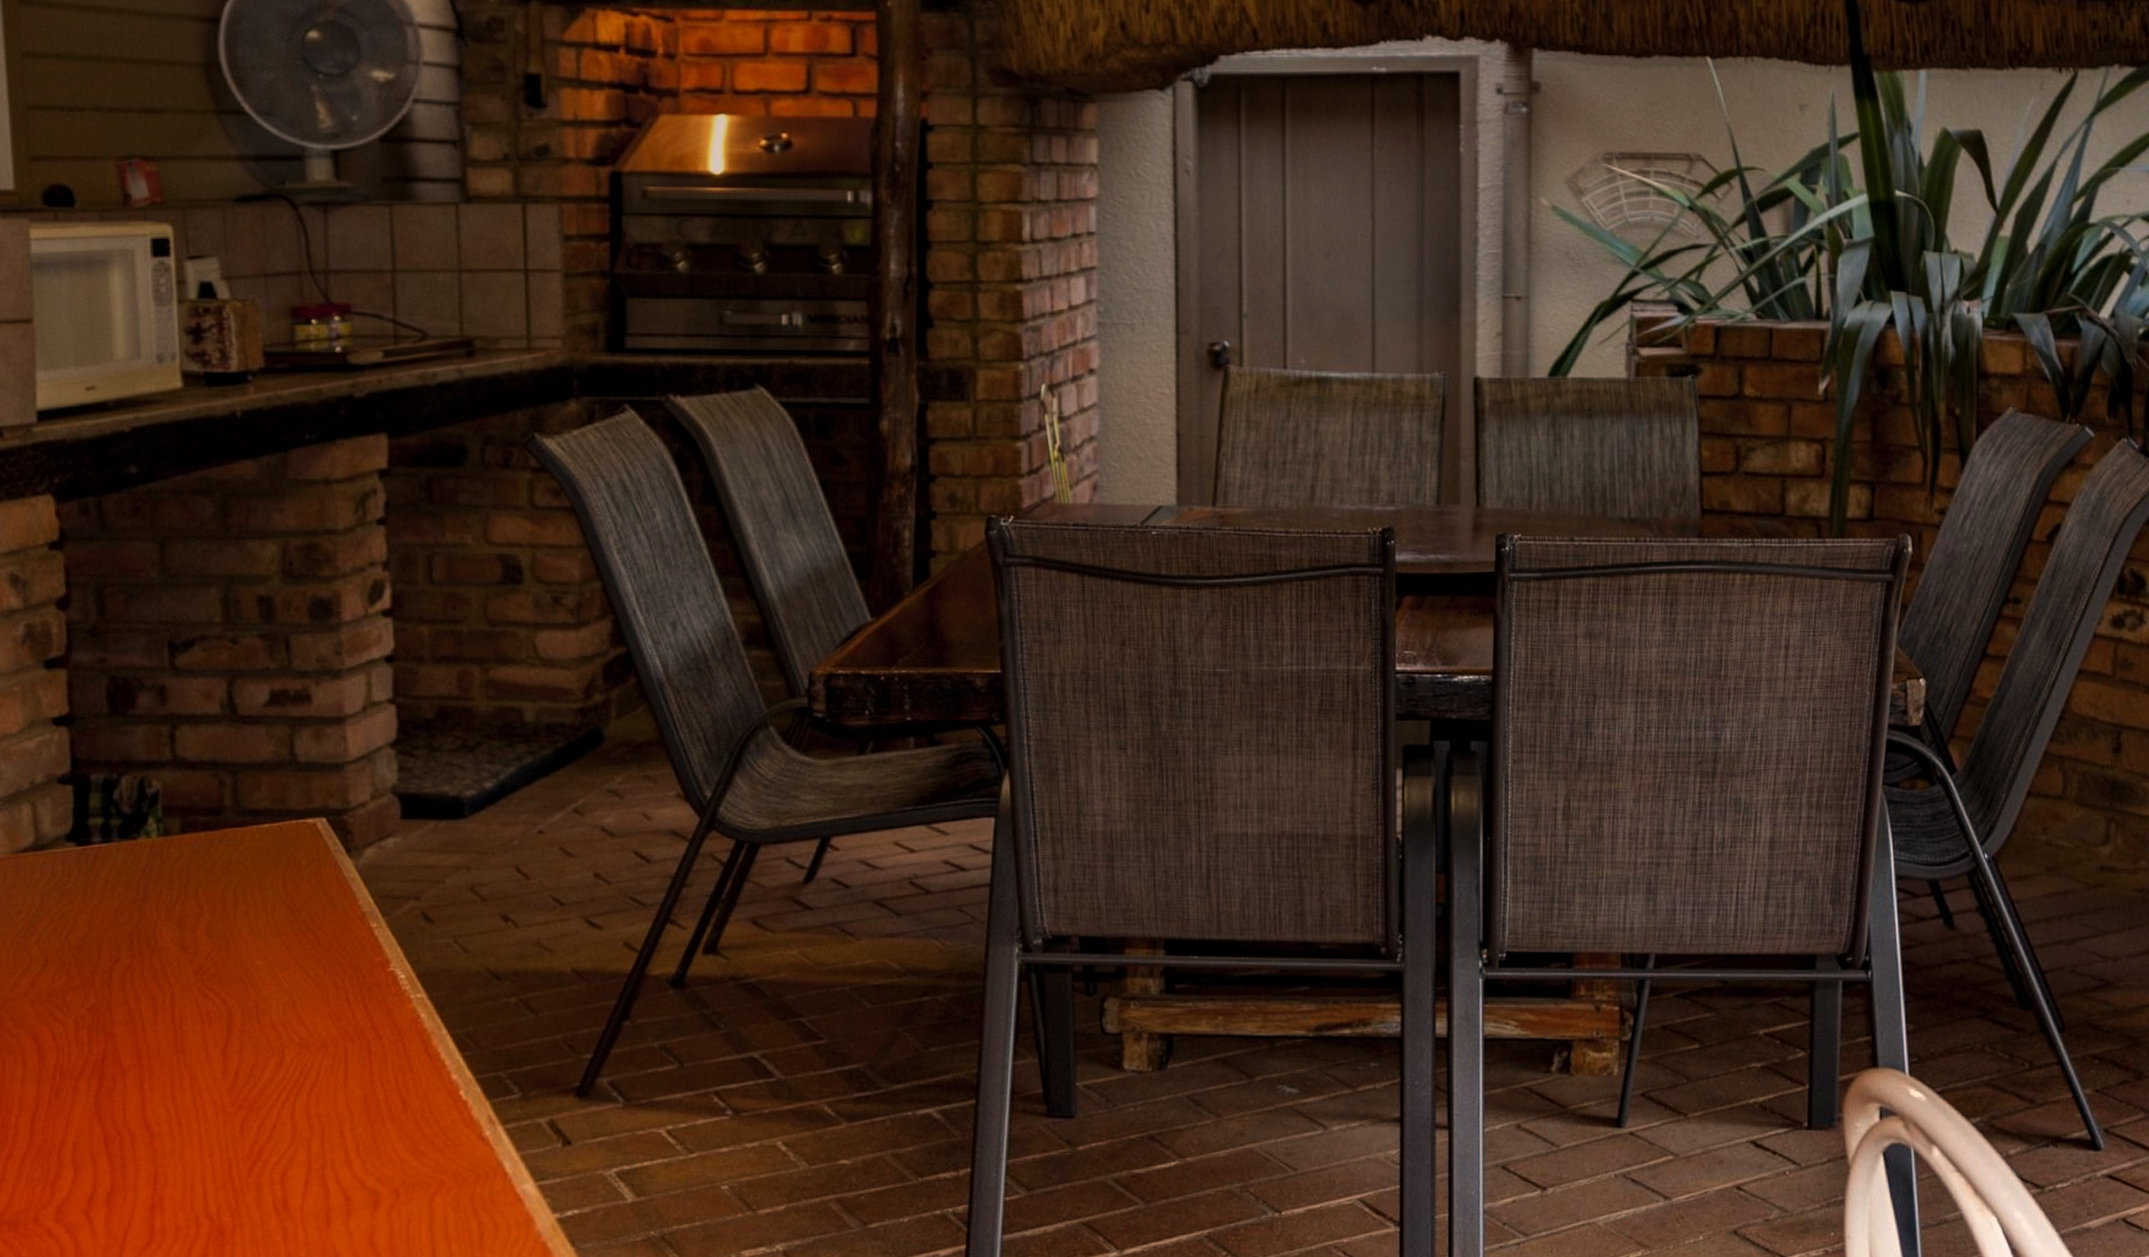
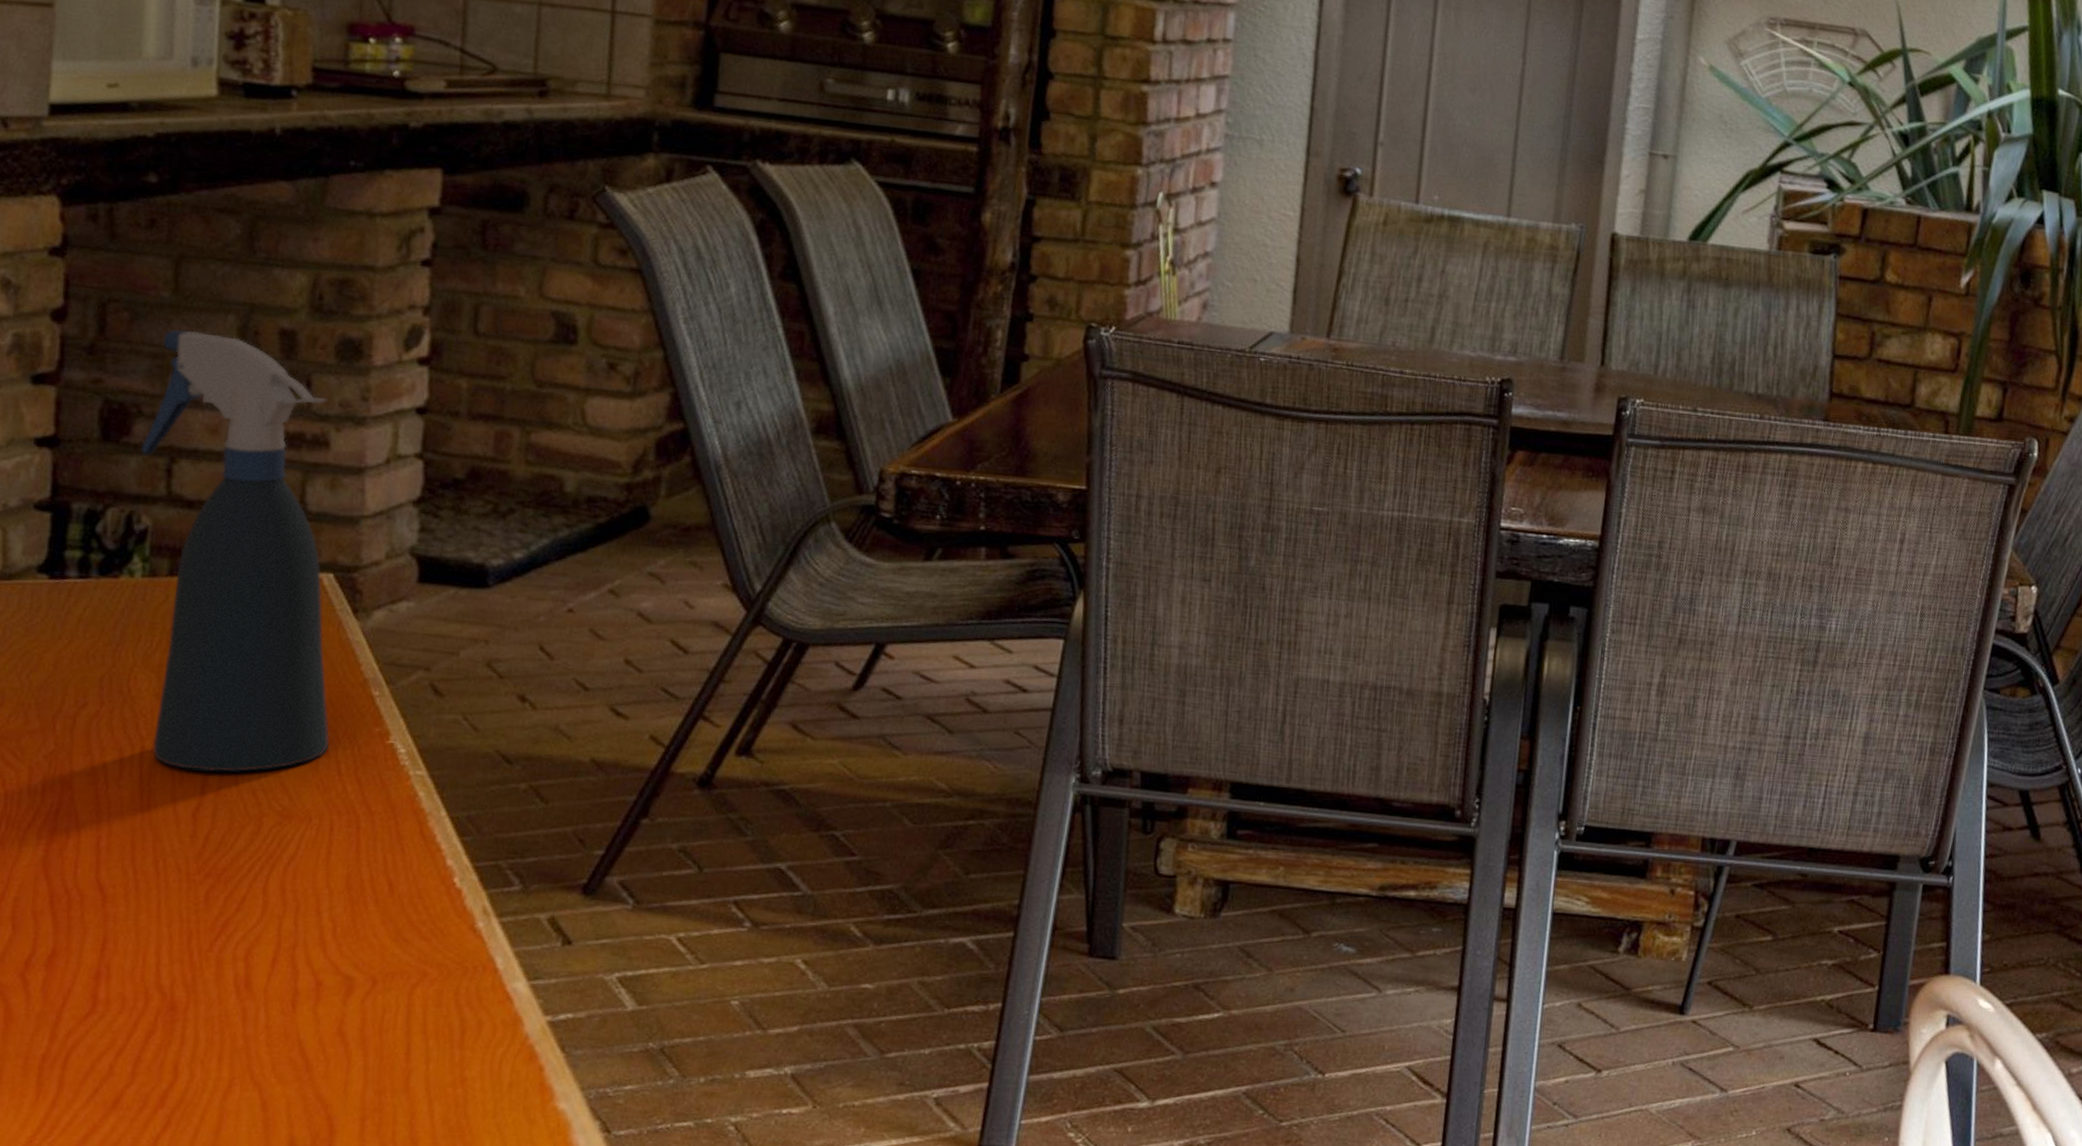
spray bottle: none [146,605,336,1012] -> present [141,330,330,773]

